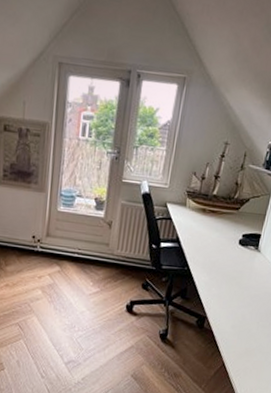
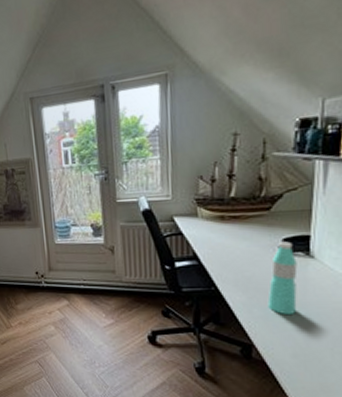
water bottle: none [222,236,249,294] -> present [267,241,298,314]

